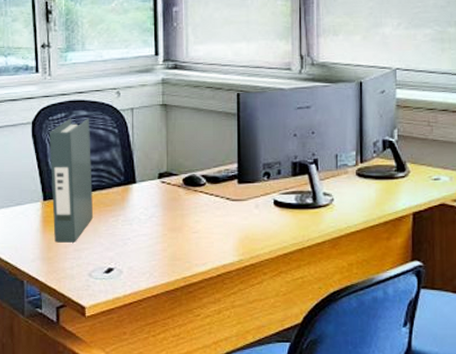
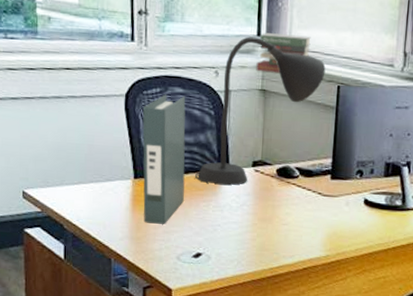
desk lamp: none [103,56,224,198] -> present [195,36,326,185]
books: none [156,50,207,88] -> present [256,33,311,74]

